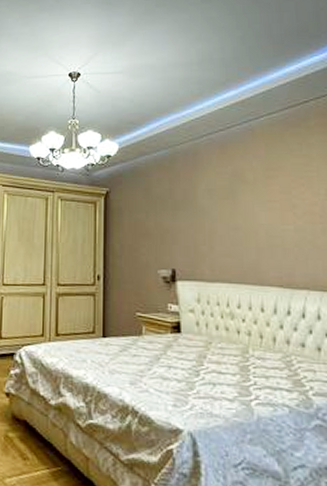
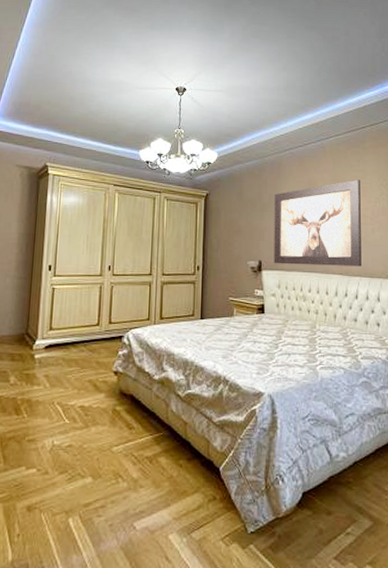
wall art: none [190,167,309,277] -> present [274,179,362,267]

